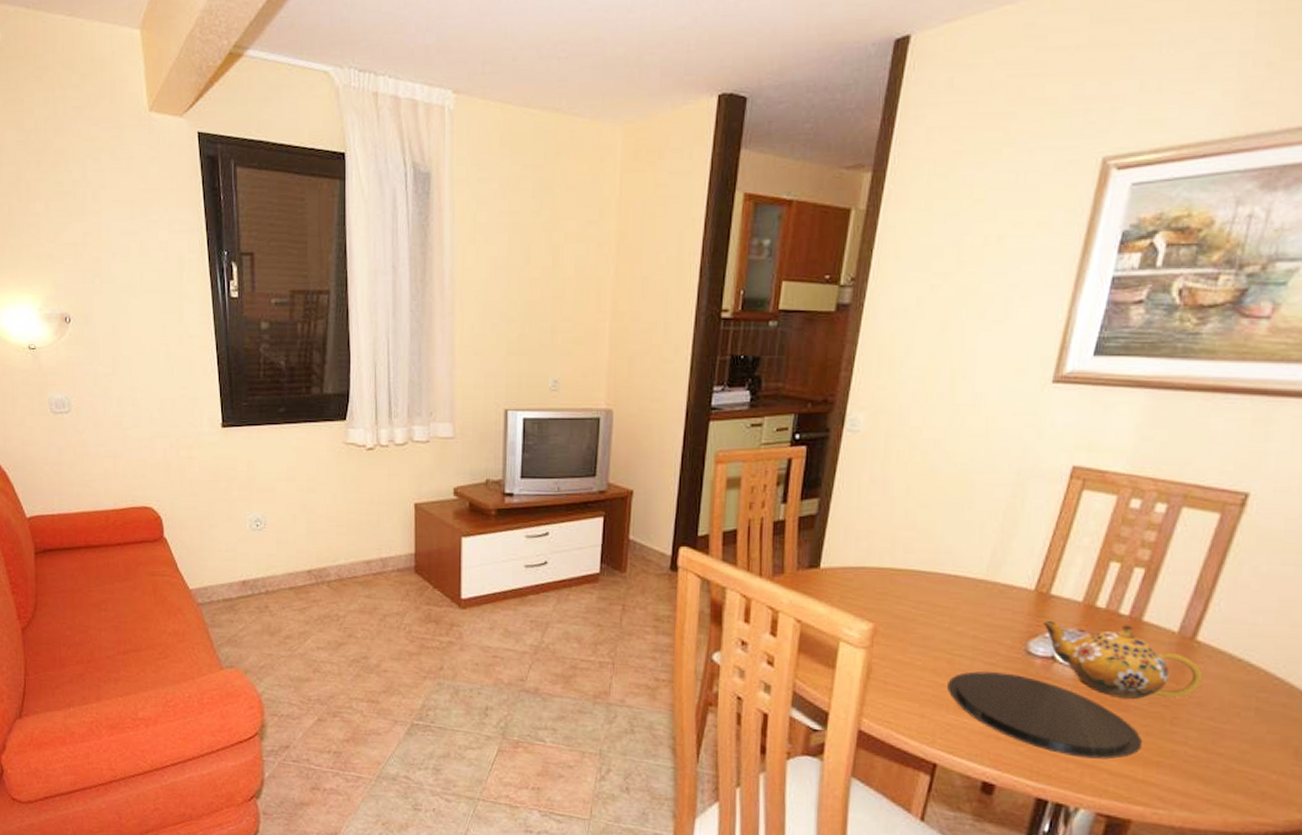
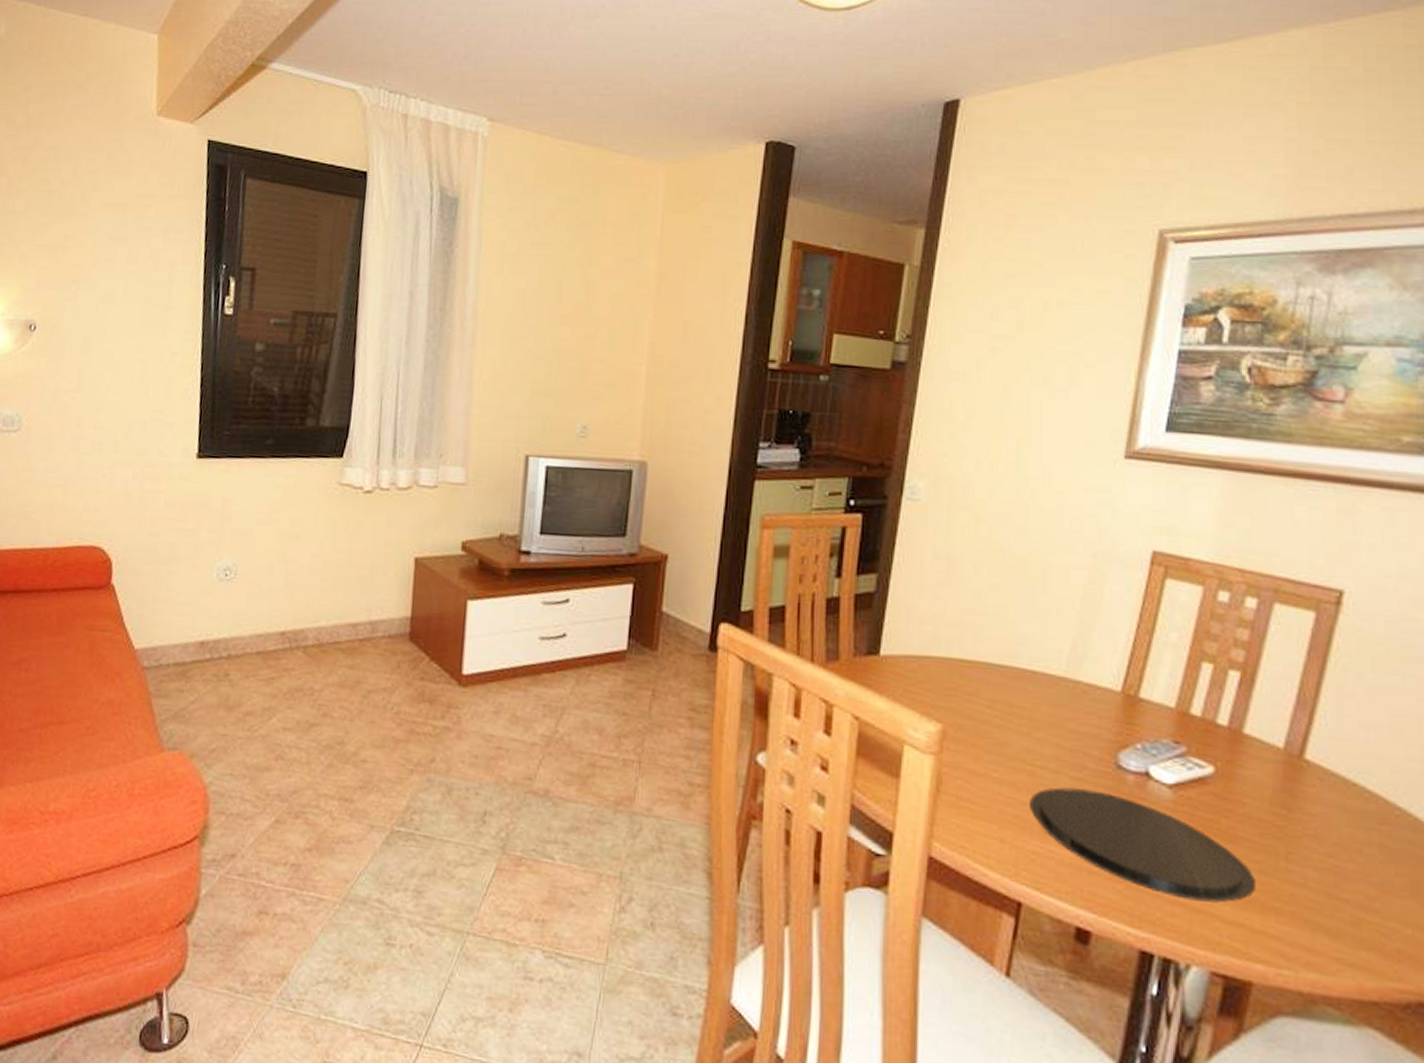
teapot: present [1043,620,1203,700] -> none [1133,728,1317,829]

